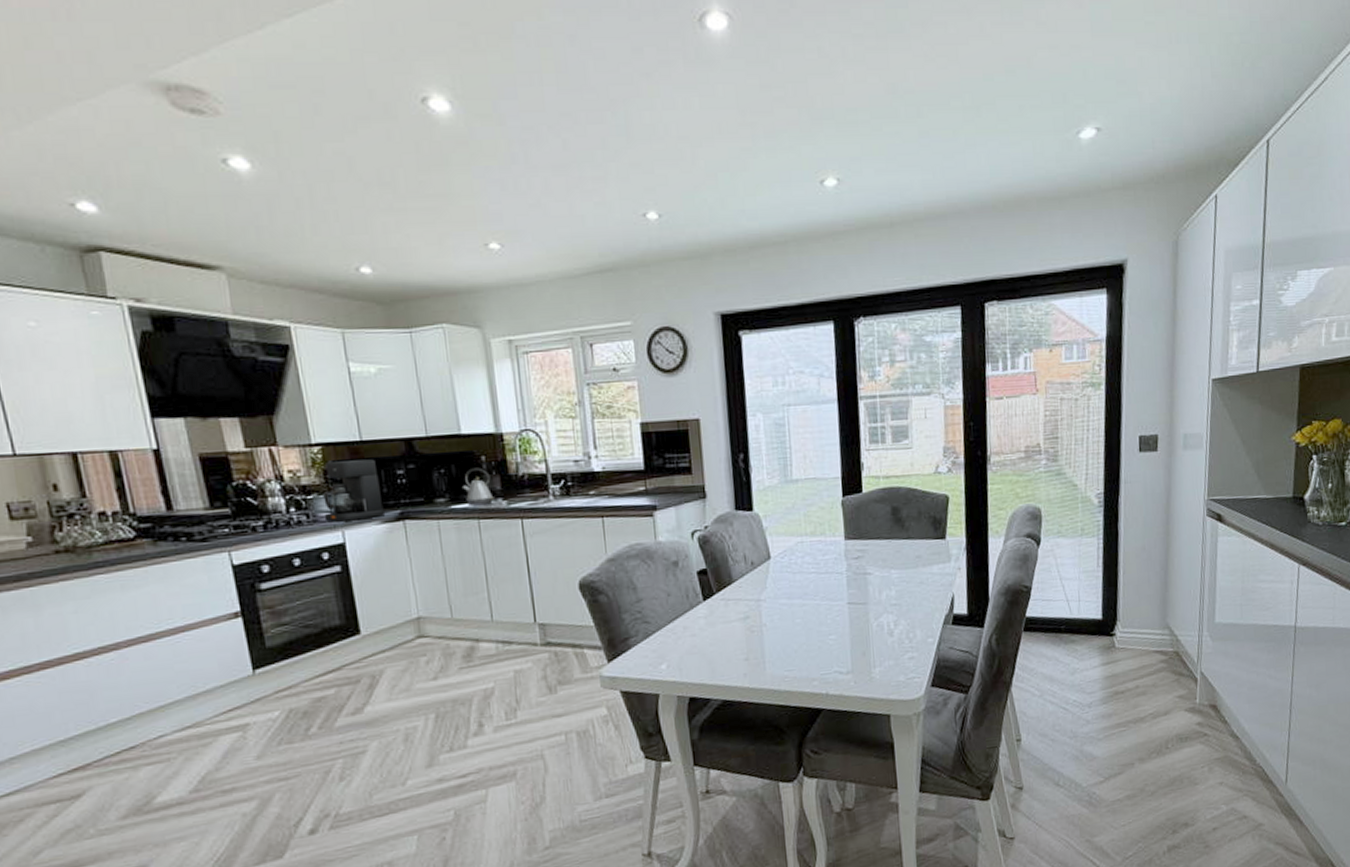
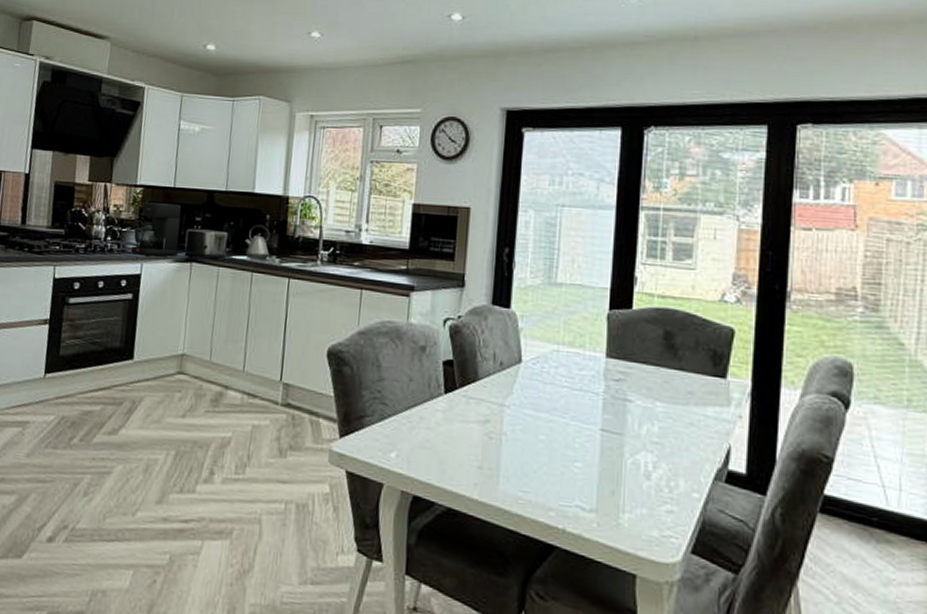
toaster: none [388,480,445,514] -> present [184,228,229,259]

